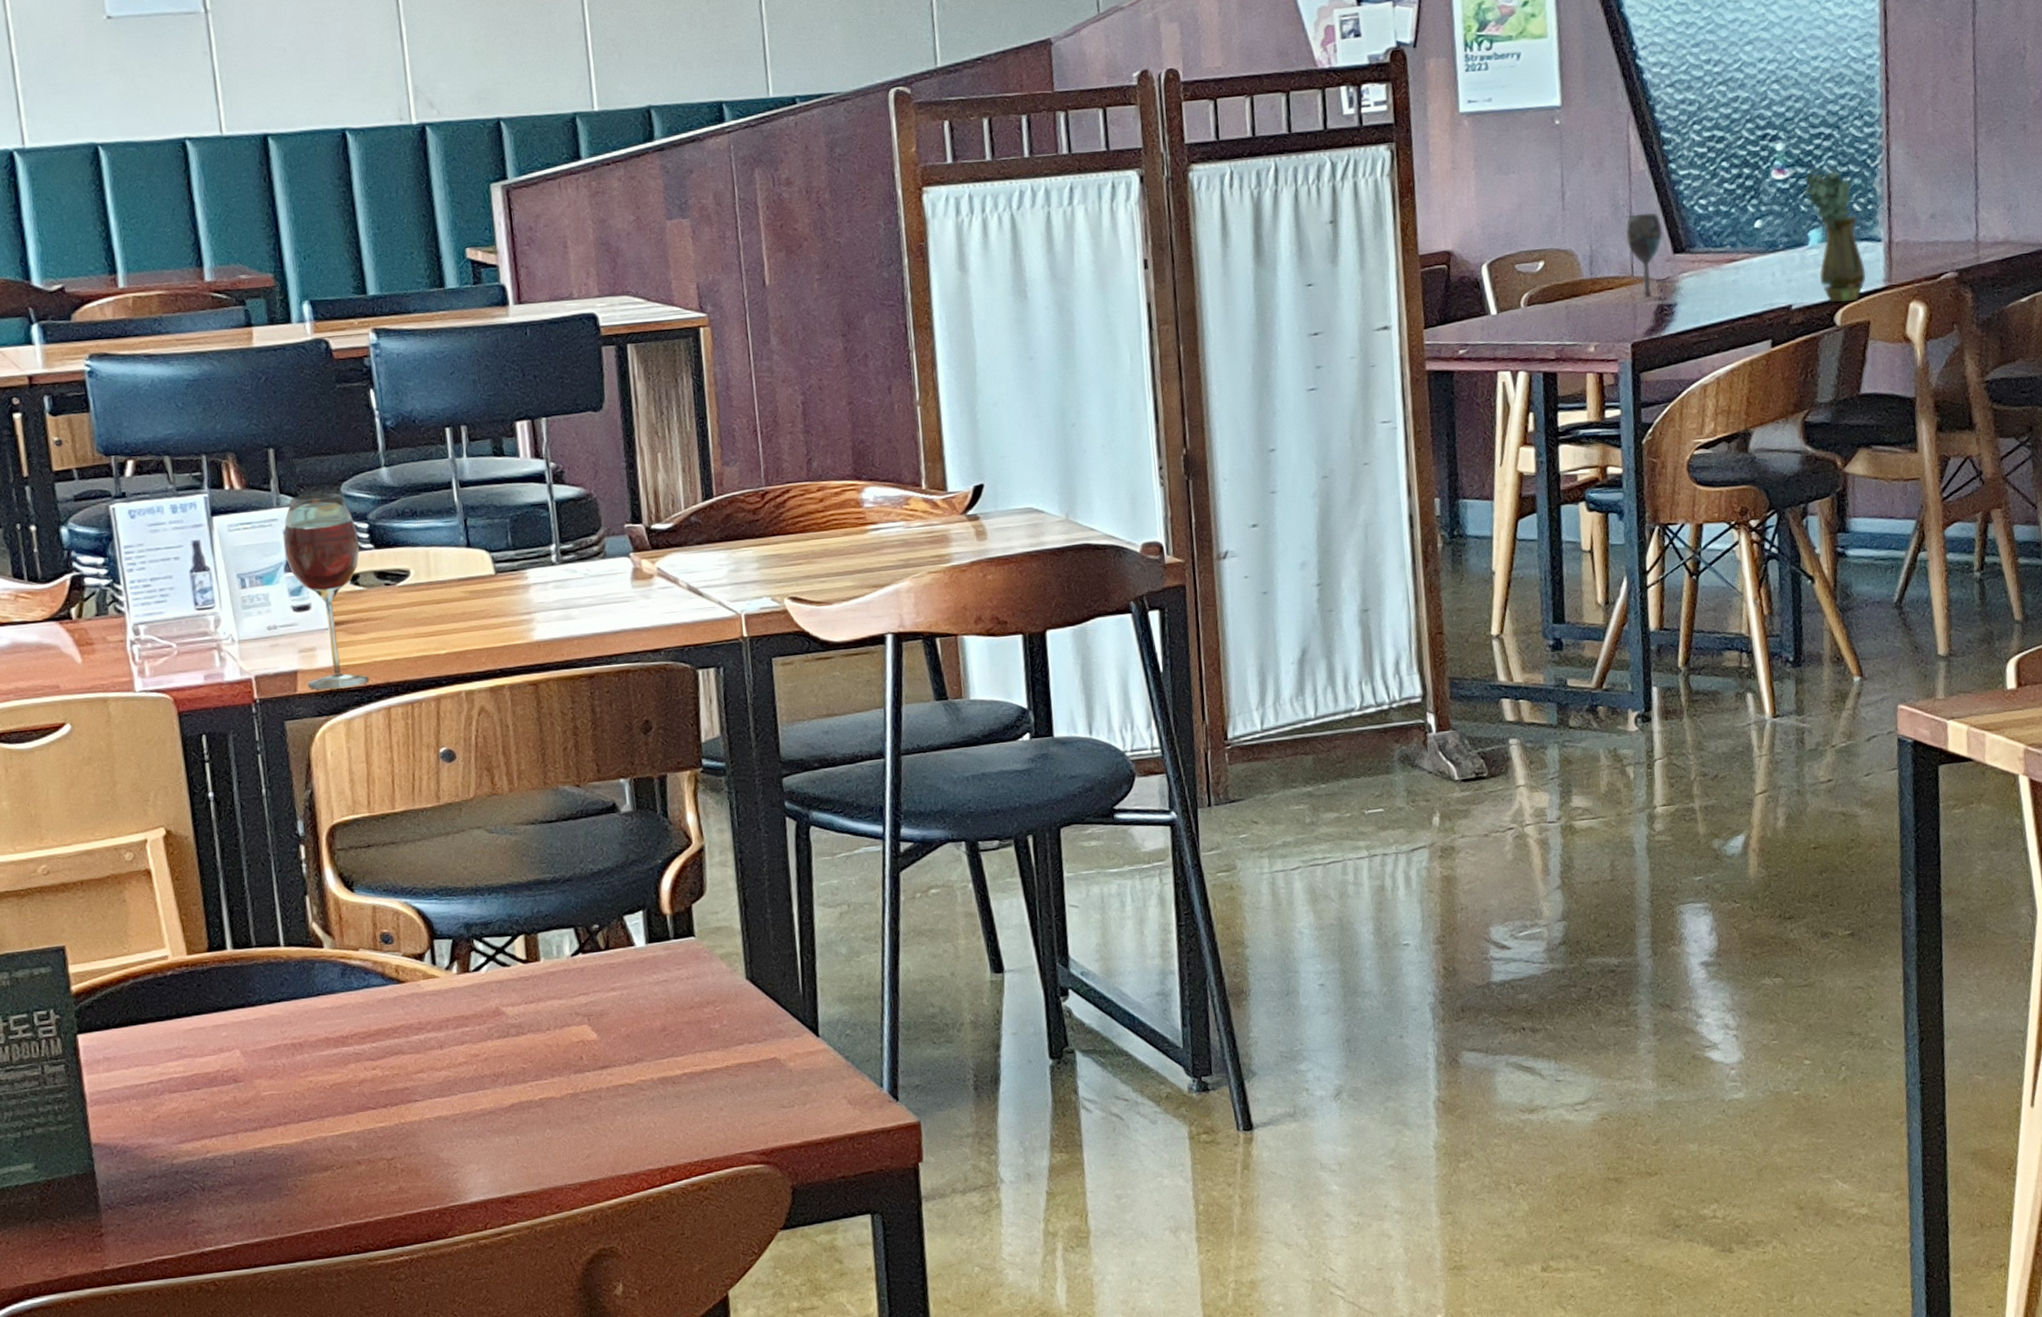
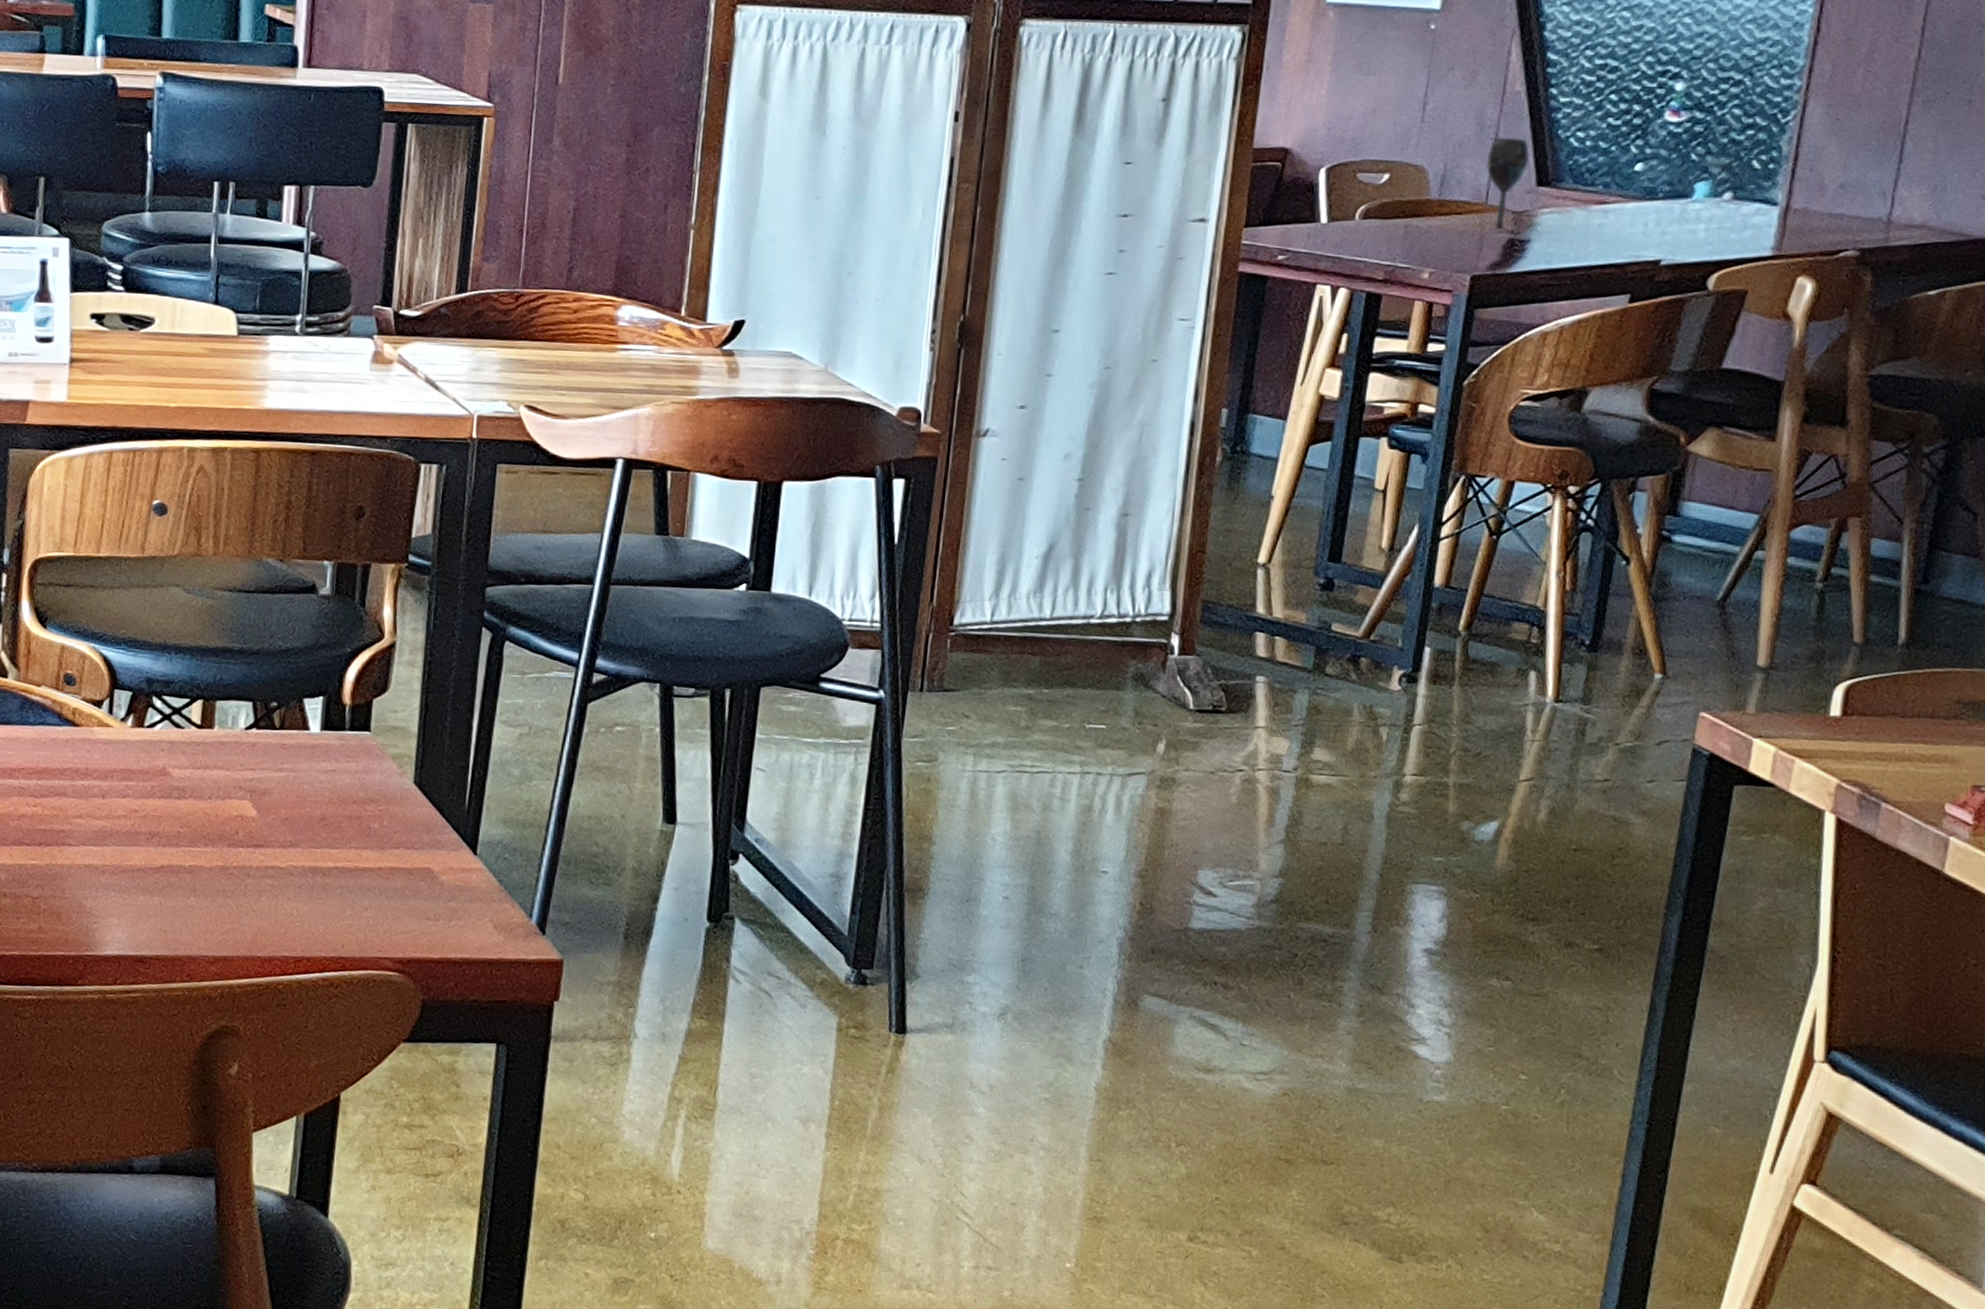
wineglass: present [283,493,369,690] -> none [37,228,112,426]
vase: present [1803,165,1866,303] -> none [1698,111,1756,266]

